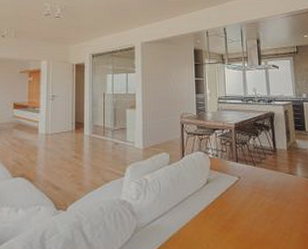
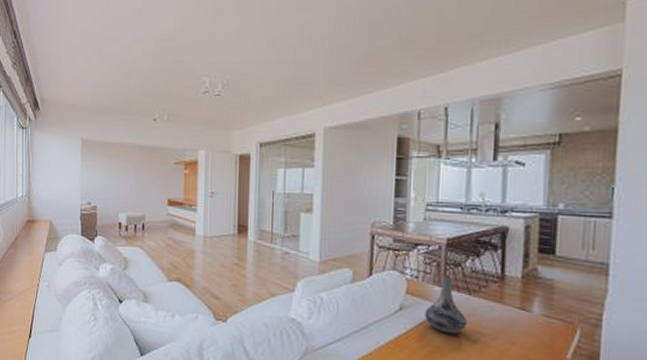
decorative vase: none [225,151,256,199] -> present [424,274,468,335]

